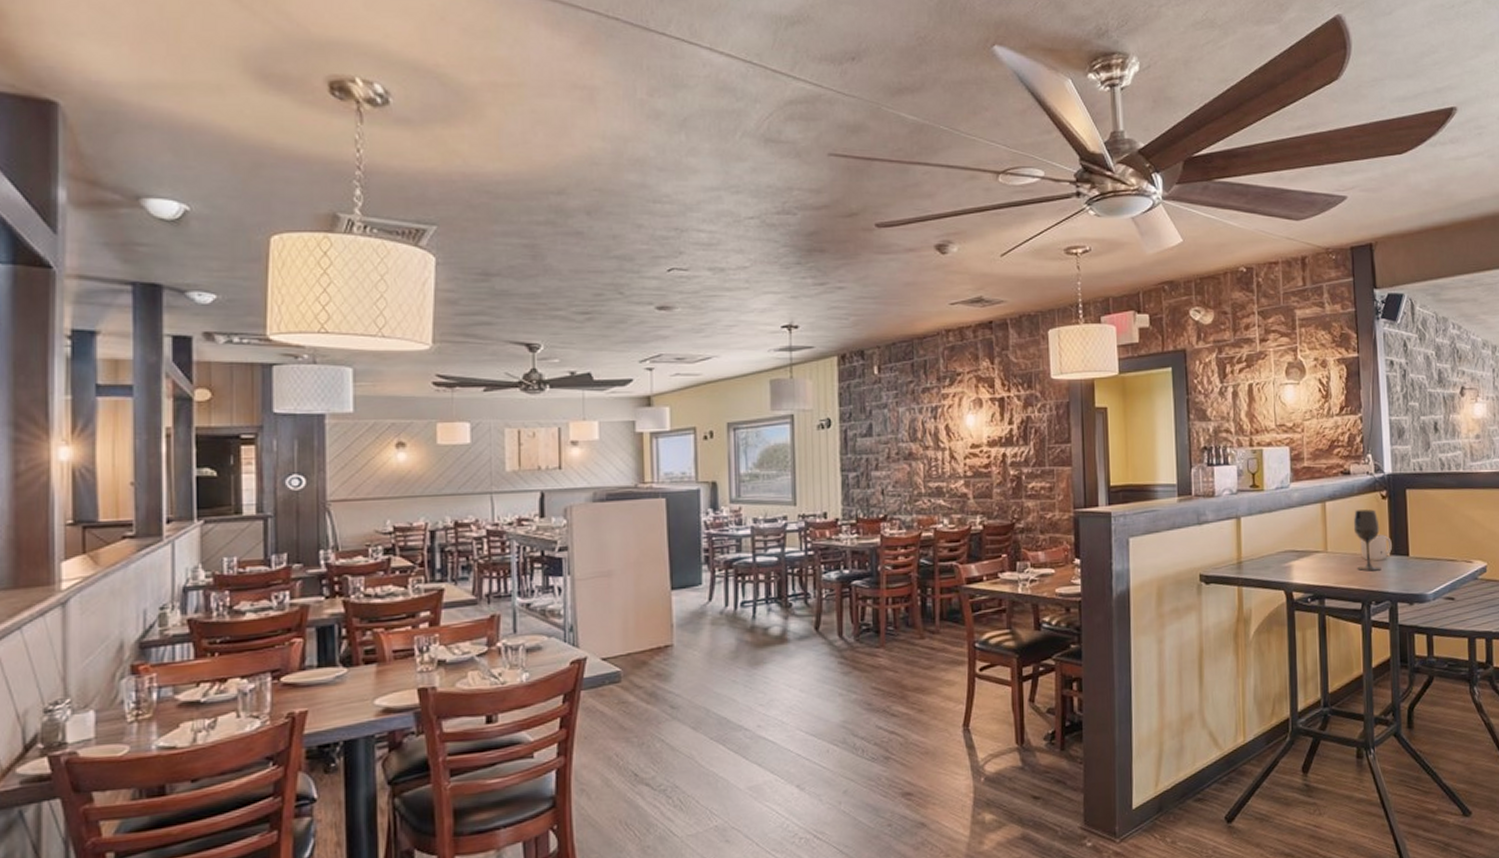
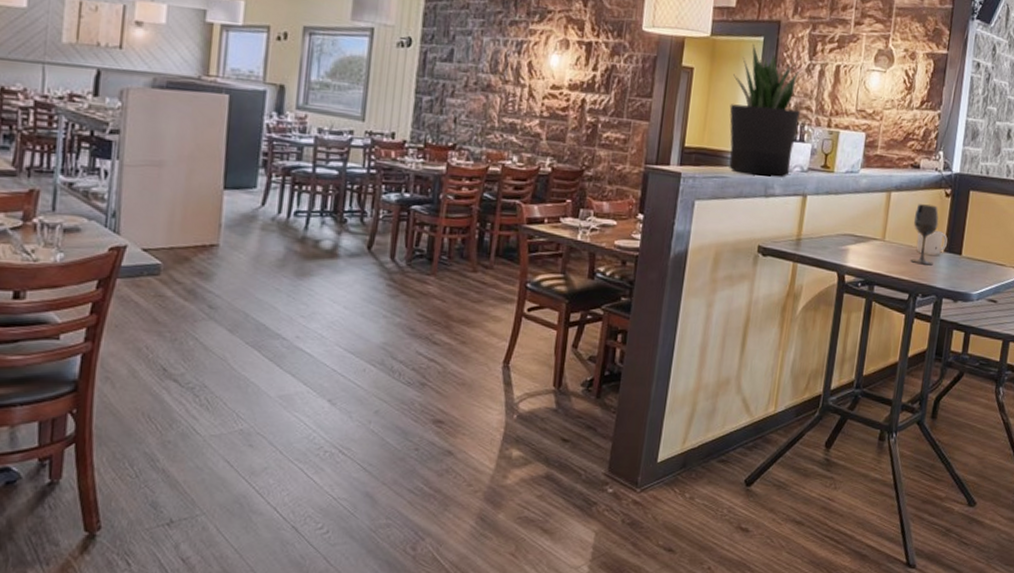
planter: none [1148,375,1220,505] -> present [729,43,802,178]

